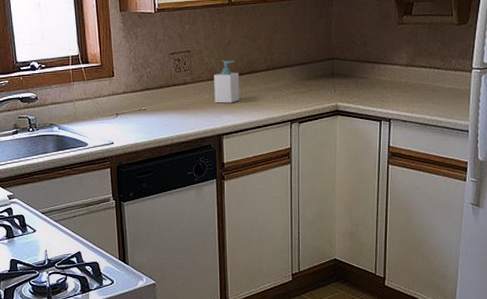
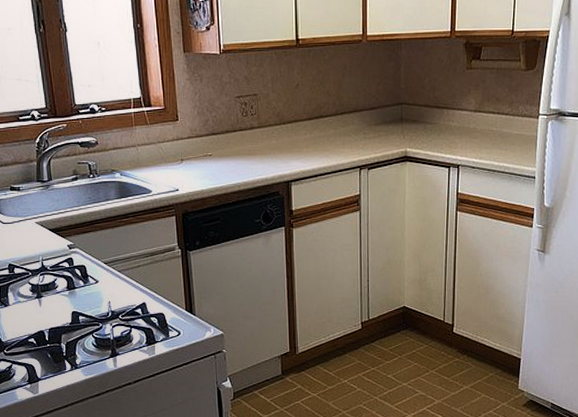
soap bottle: present [214,60,239,103] -> none [282,104,308,149]

